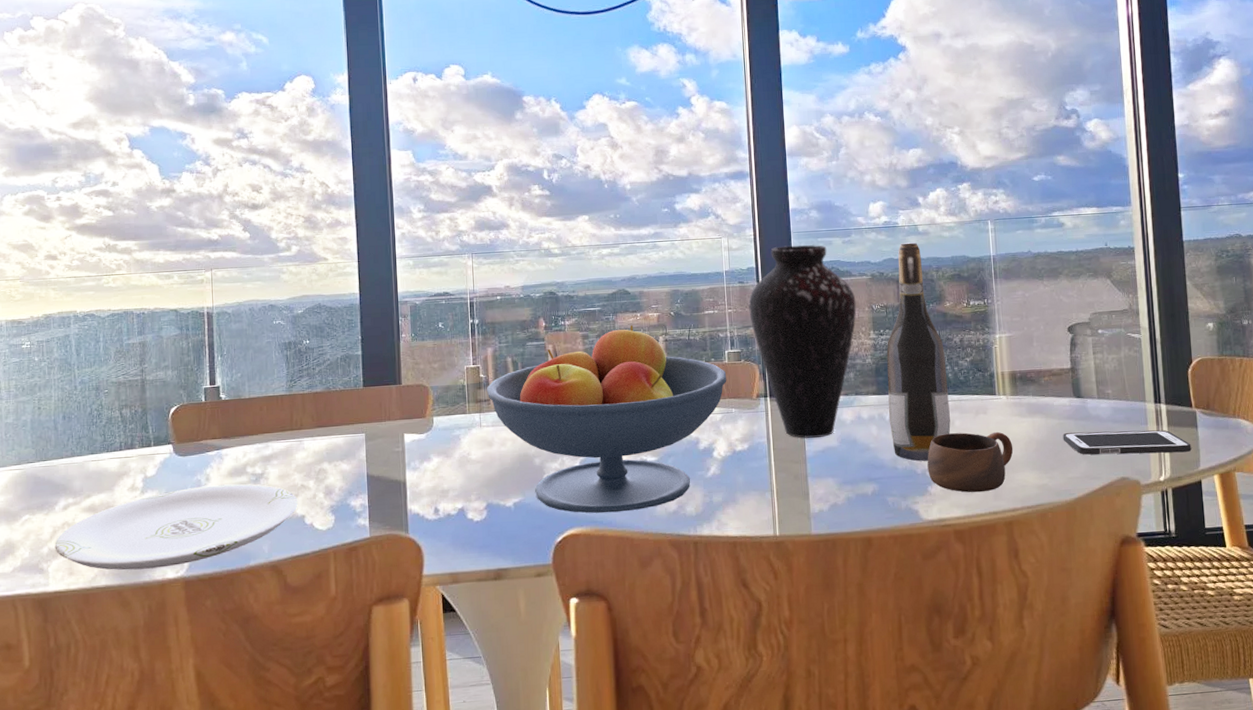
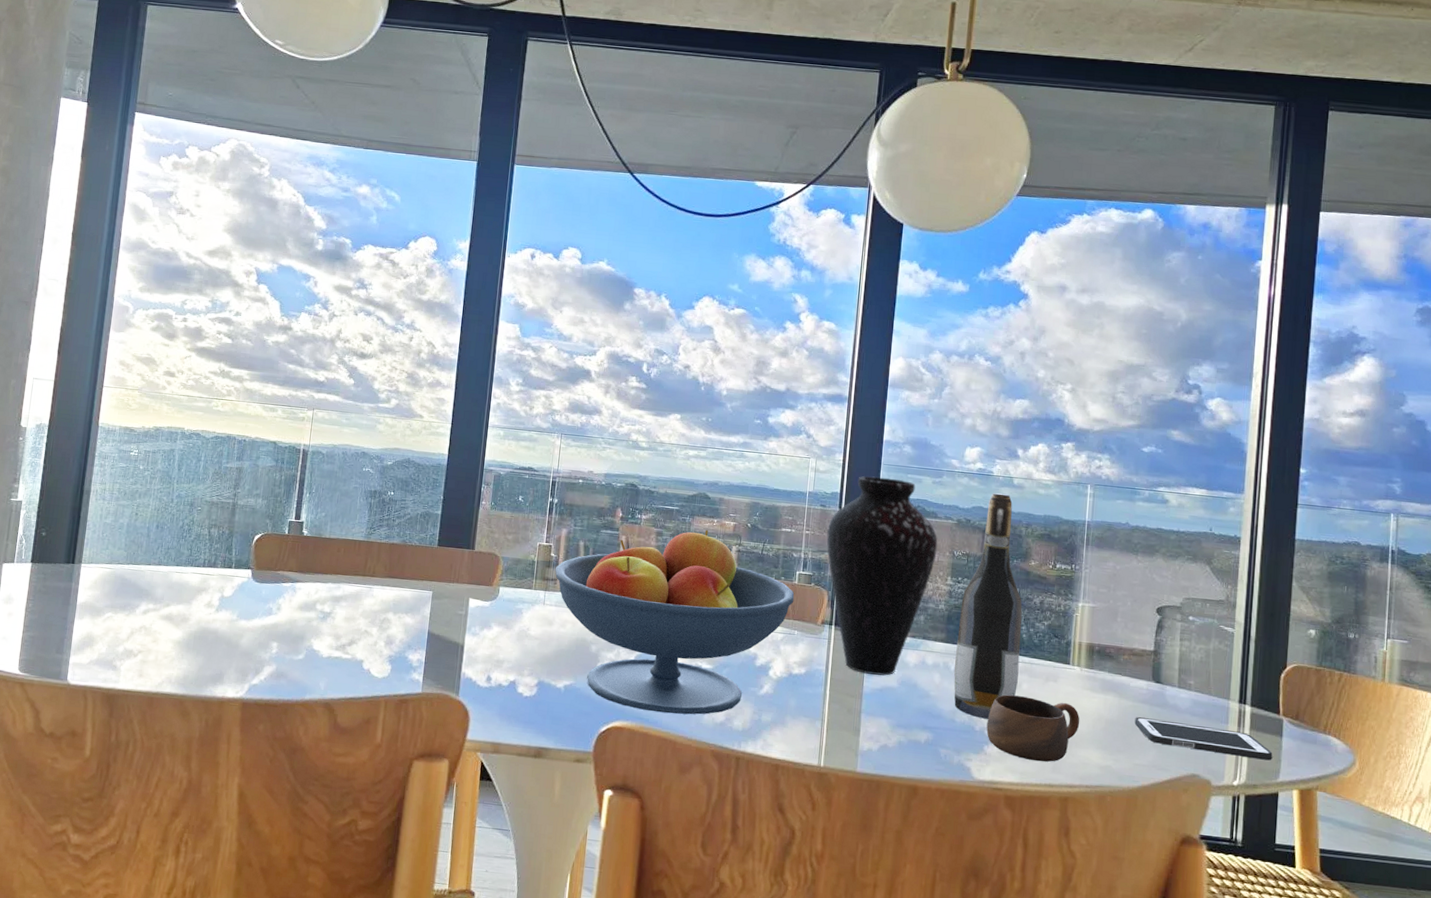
plate: present [54,483,298,570] -> none [129,614,359,686]

